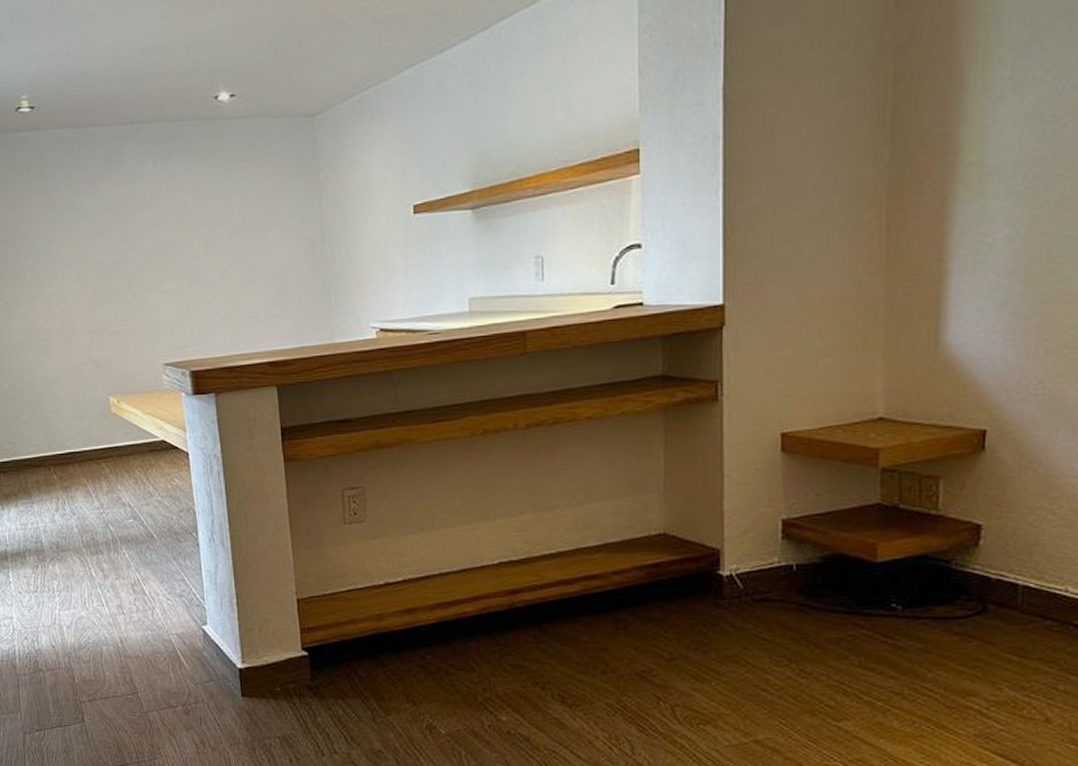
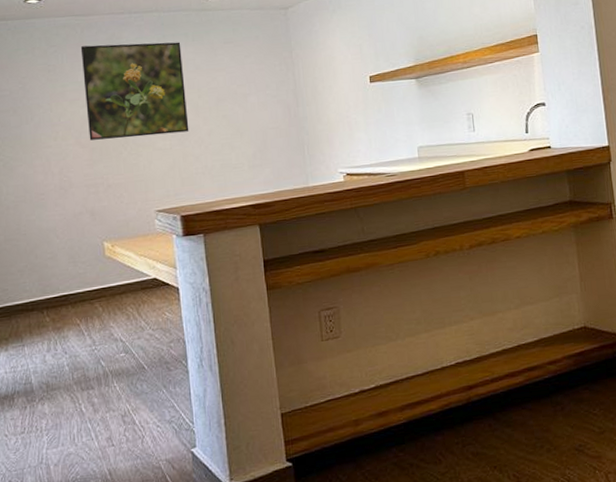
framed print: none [78,159,199,279] -> present [80,42,189,141]

